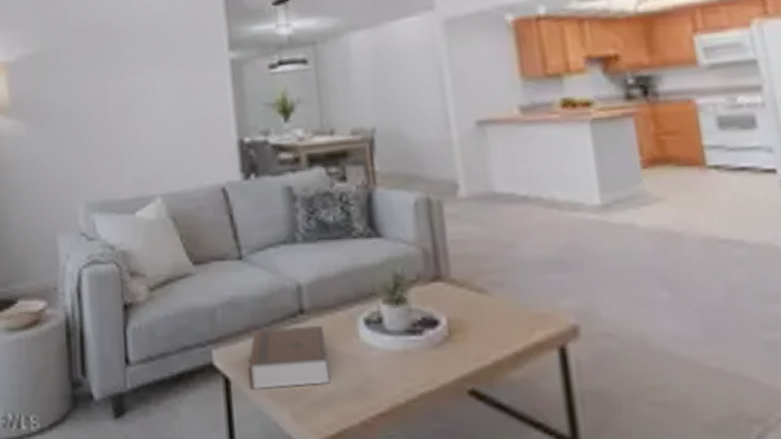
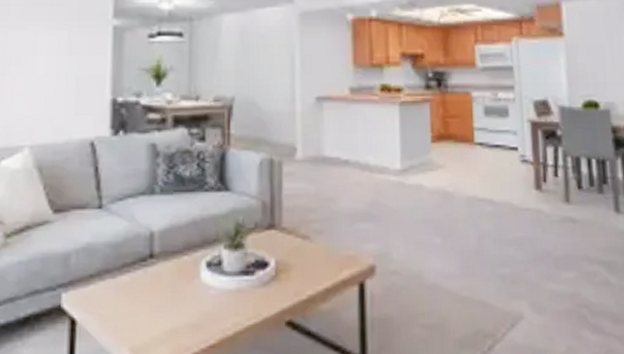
book: present [247,325,329,390] -> none [94,268,171,330]

